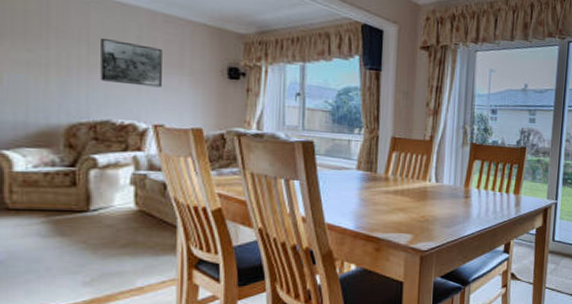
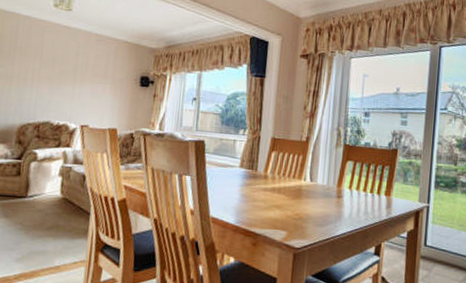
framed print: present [100,37,163,88] -> none [46,54,93,94]

